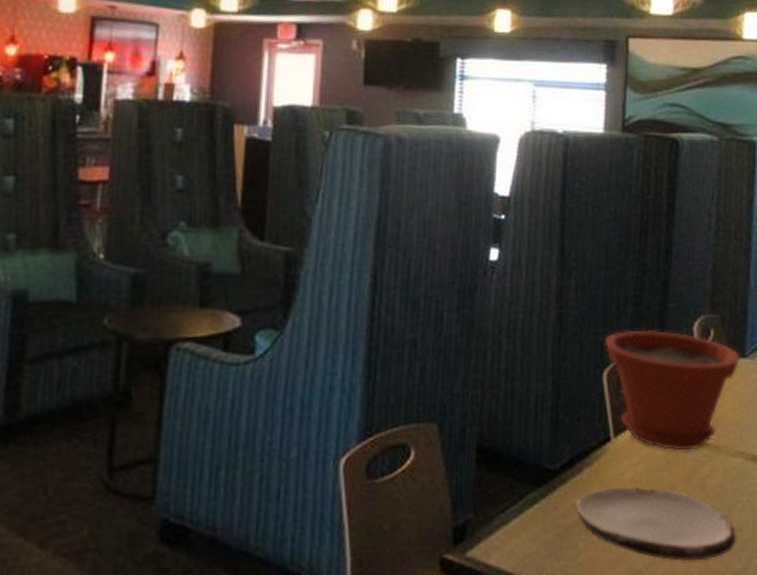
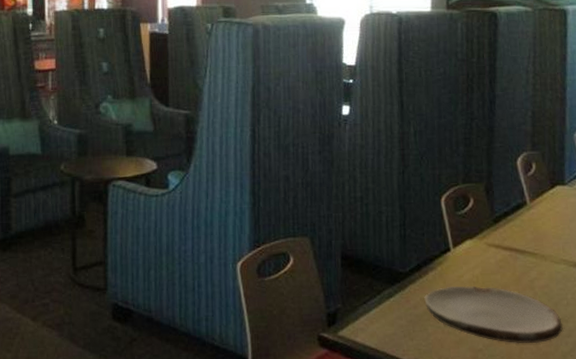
plant pot: present [604,329,741,451] -> none [441,164,561,259]

